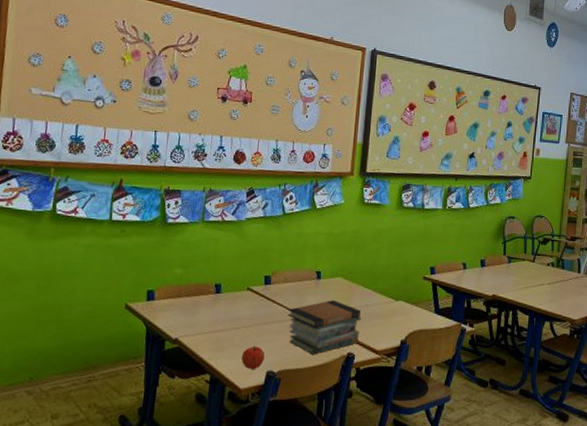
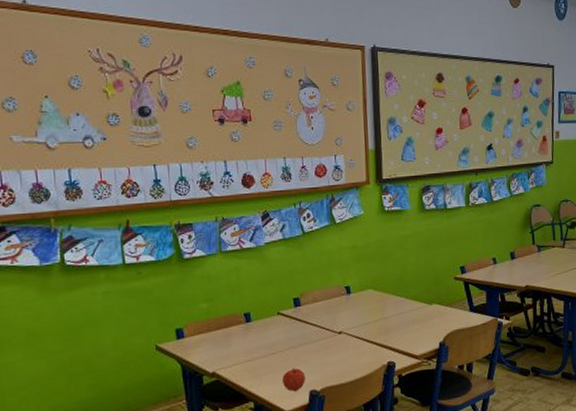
book stack: present [287,300,361,355] -> none [322,313,397,369]

